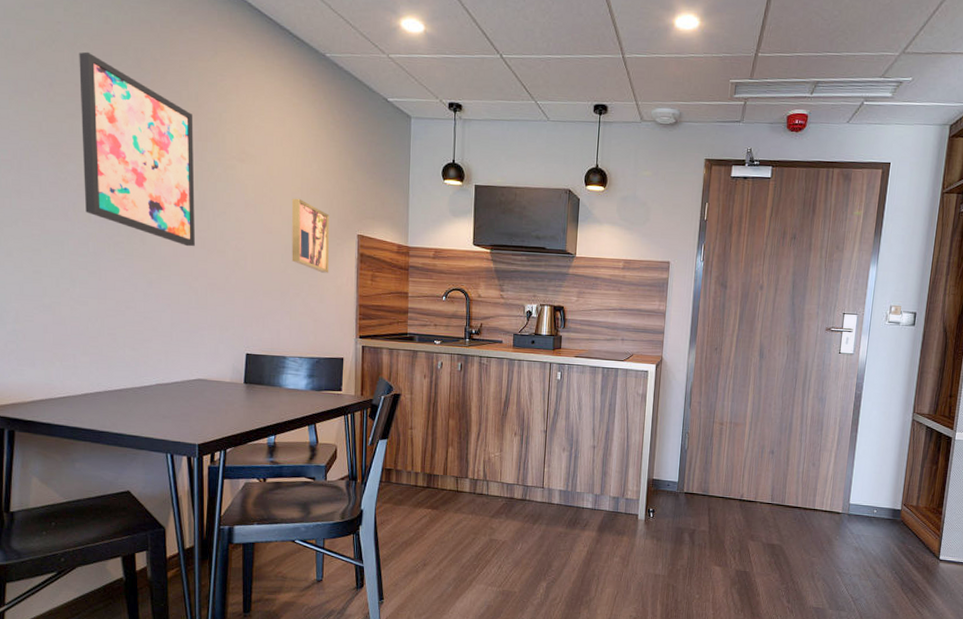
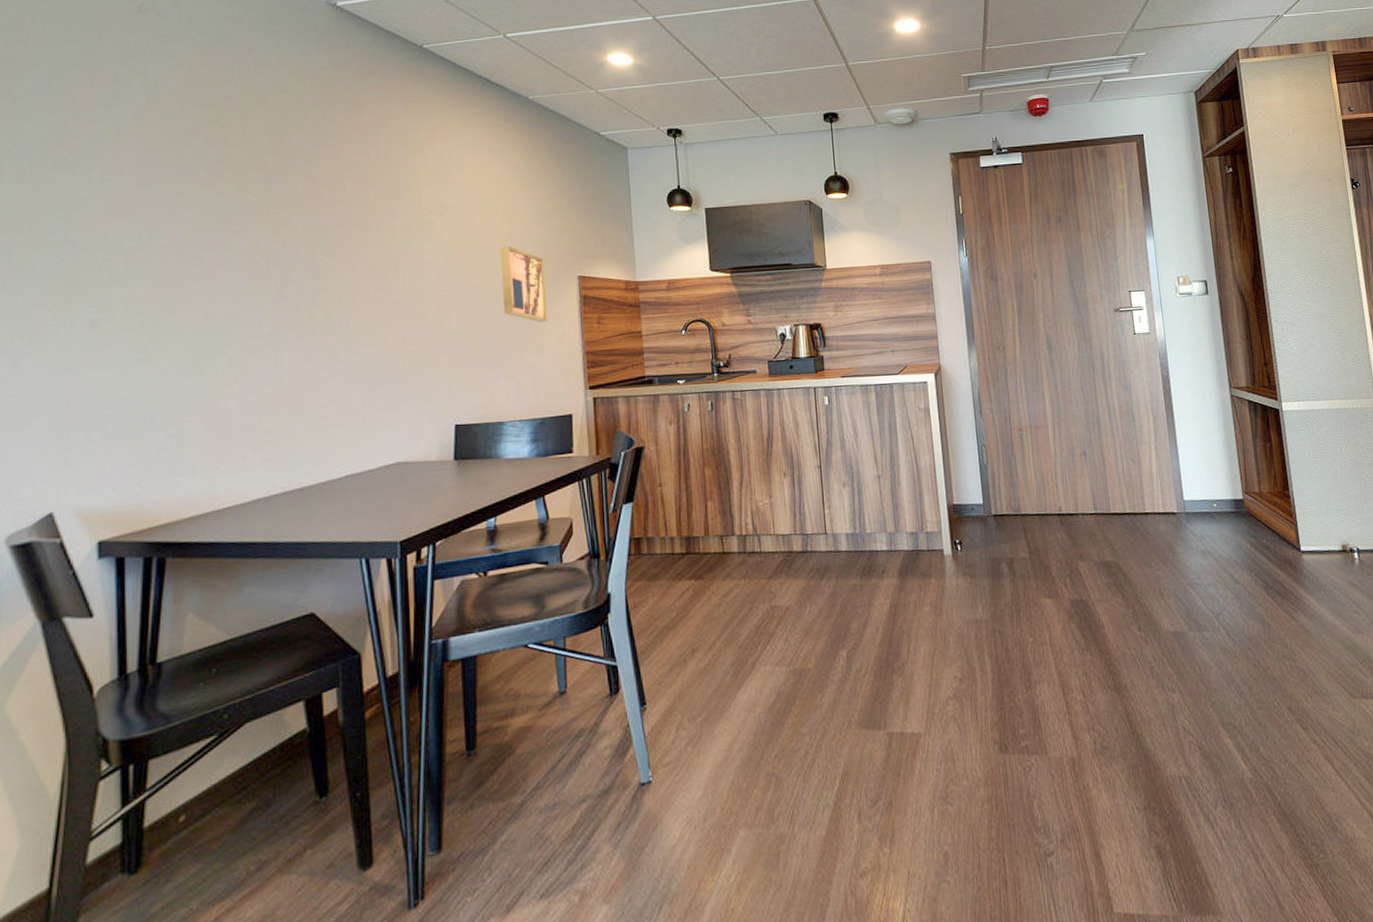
wall art: present [79,51,195,247] -> none [251,123,389,313]

